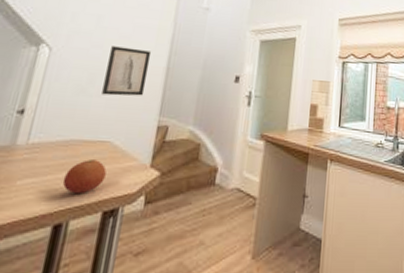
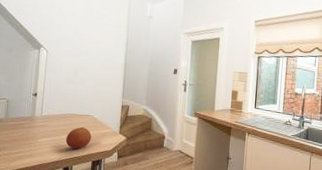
wall art: present [102,46,152,96] -> none [83,48,113,84]

